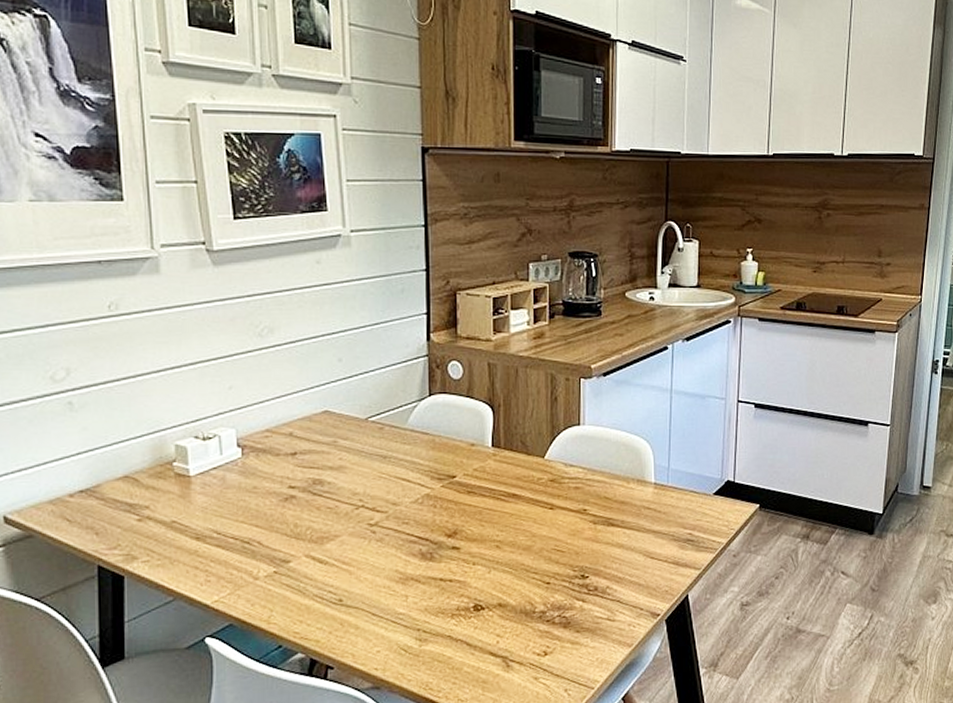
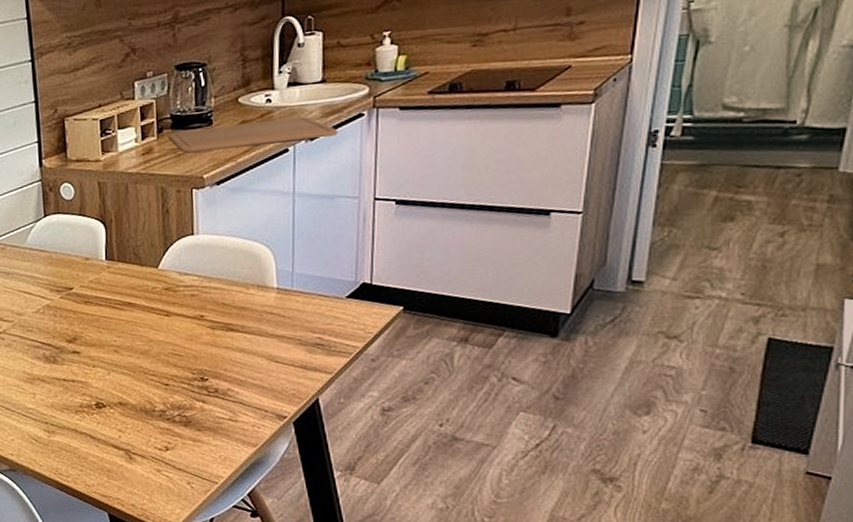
chopping board: none [560,318,710,342] -> present [169,117,338,153]

